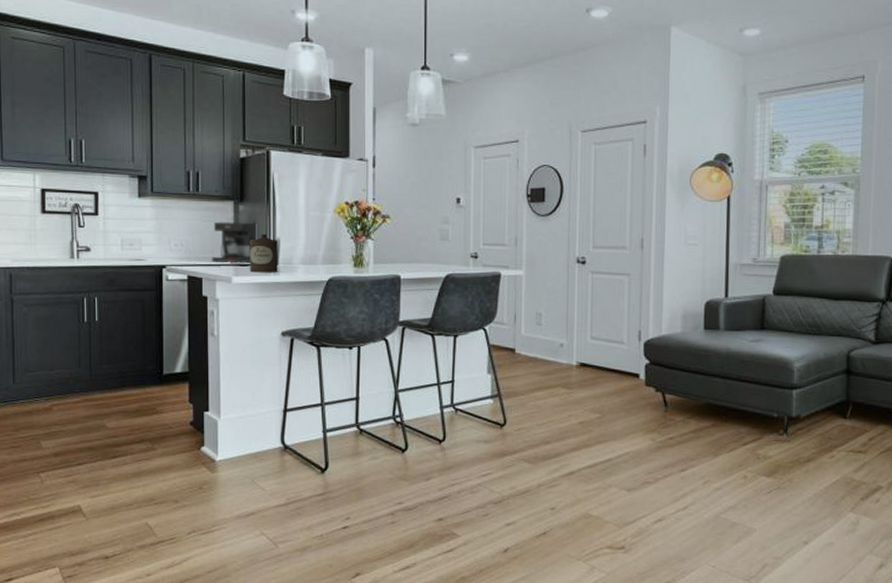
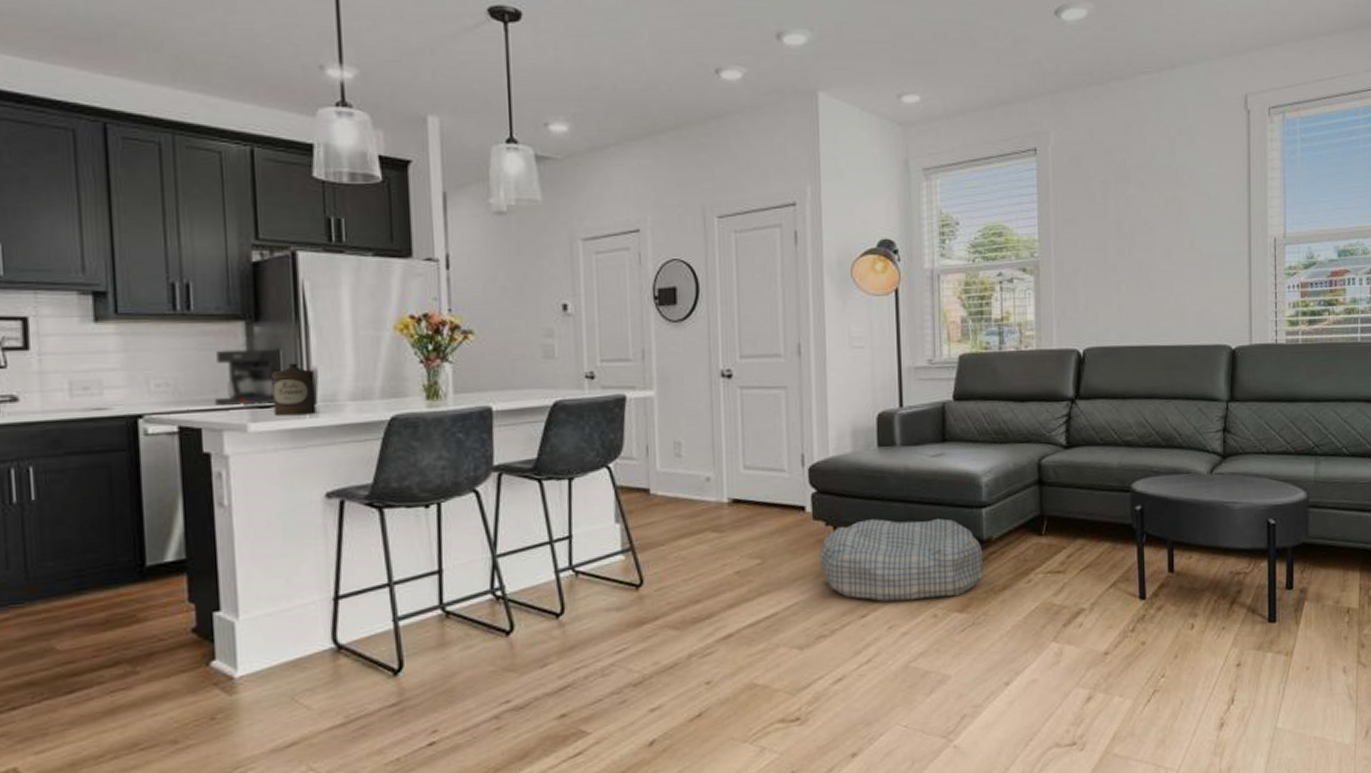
dog bed: none [648,390,791,463] -> present [818,519,983,602]

